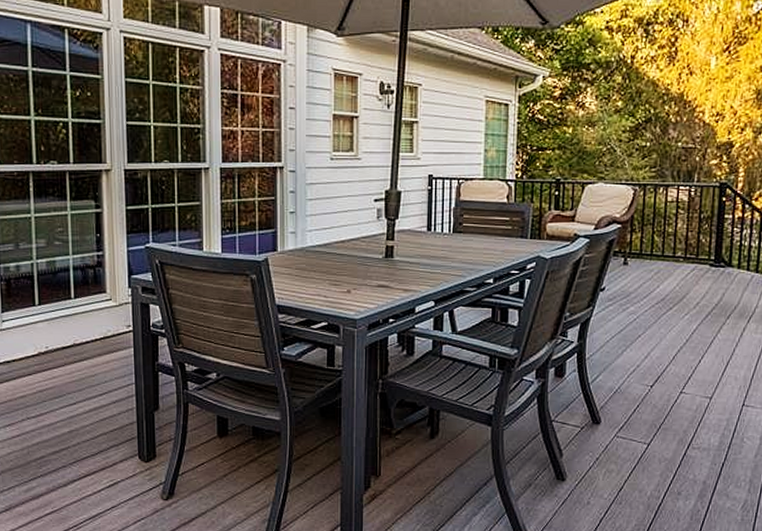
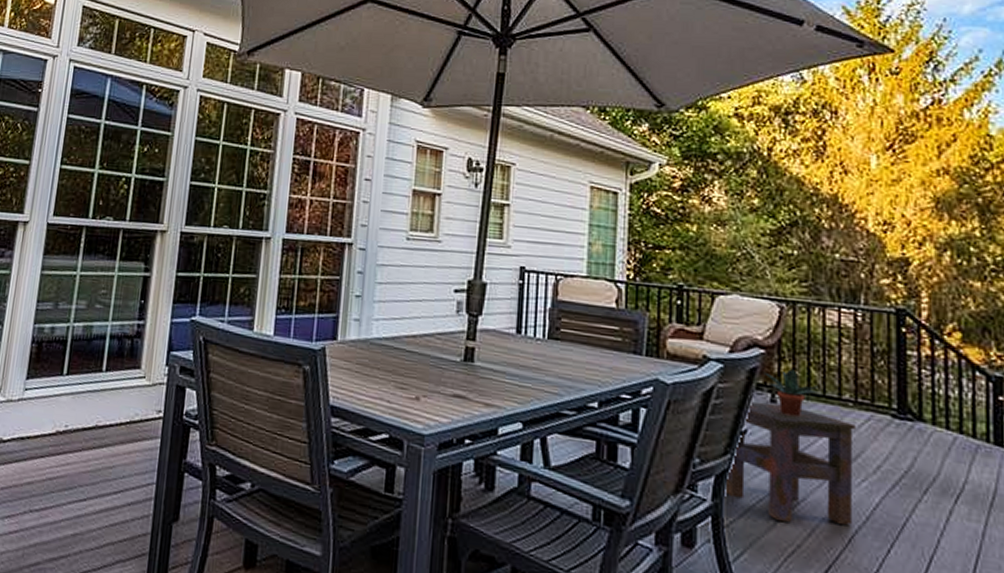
side table: none [586,265,684,350] -> present [723,402,855,525]
potted plant: none [619,238,660,273] -> present [763,369,820,417]

